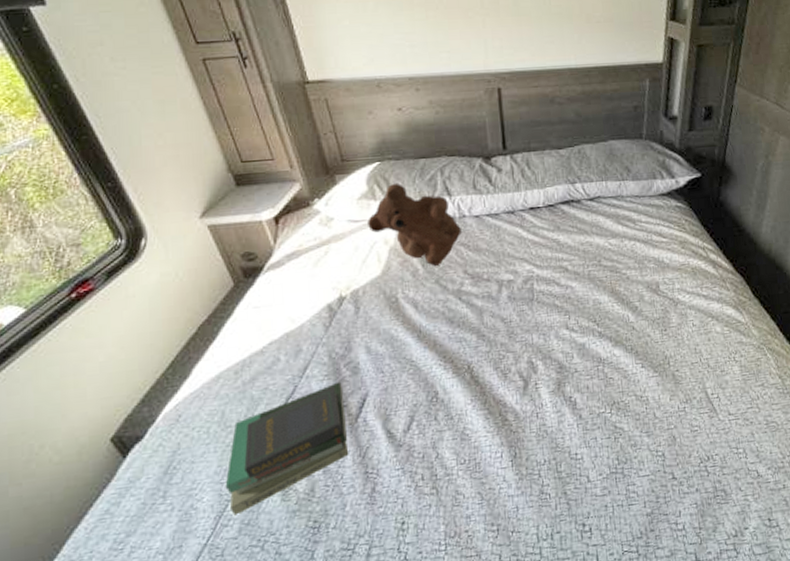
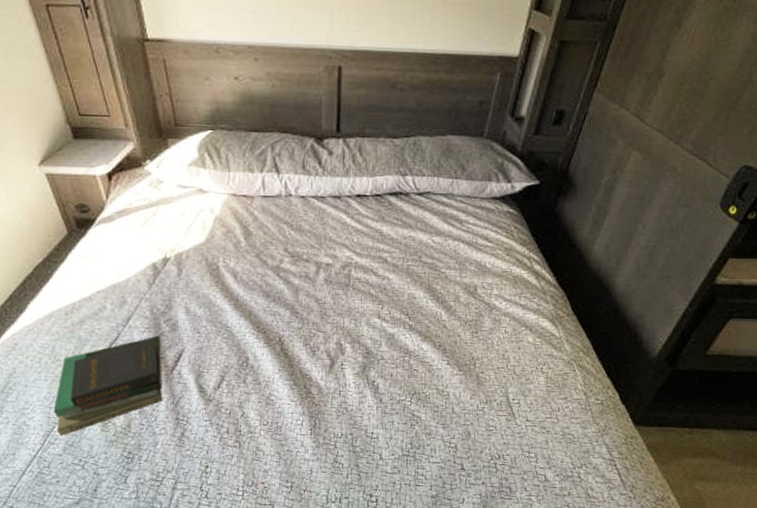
teddy bear: present [368,183,461,267] -> none [196,153,286,241]

